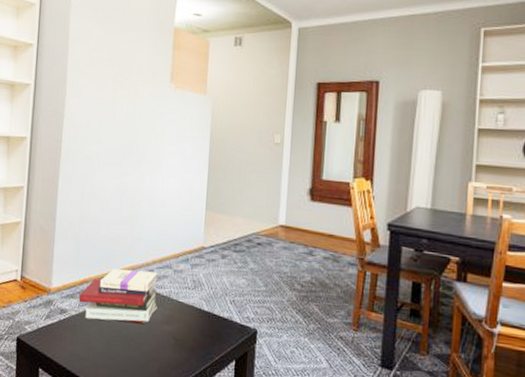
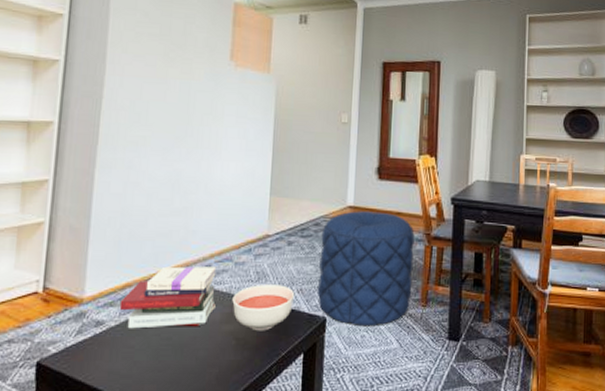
bowl: none [171,292,228,335] -> present [232,283,295,331]
pouf: none [249,230,347,343] -> present [318,211,415,325]

